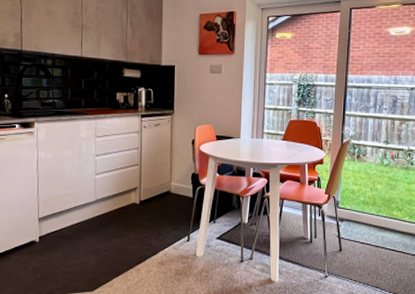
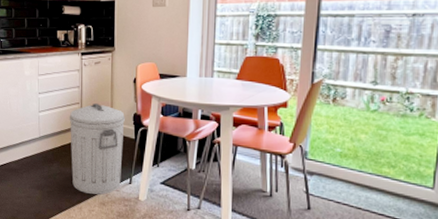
trash can: none [127,164,184,254] -> present [69,103,125,195]

